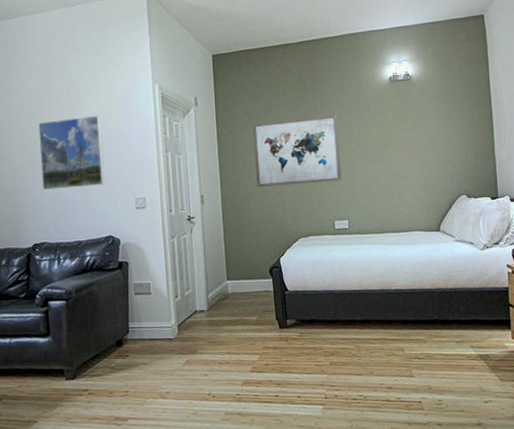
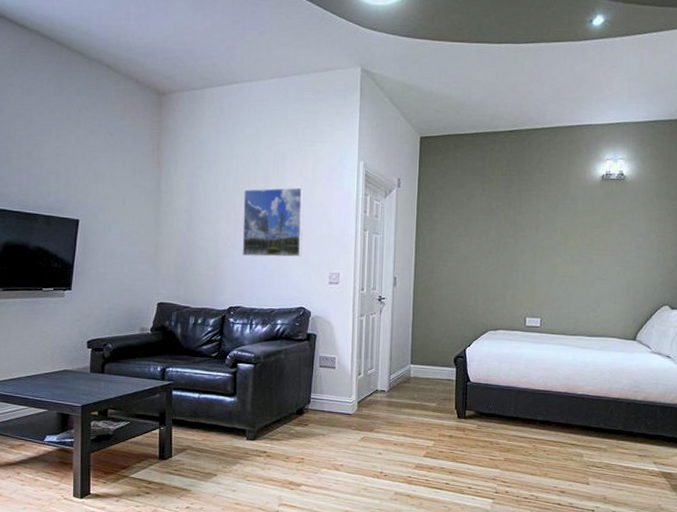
wall art: present [252,114,342,187] -> none [451,208,542,278]

